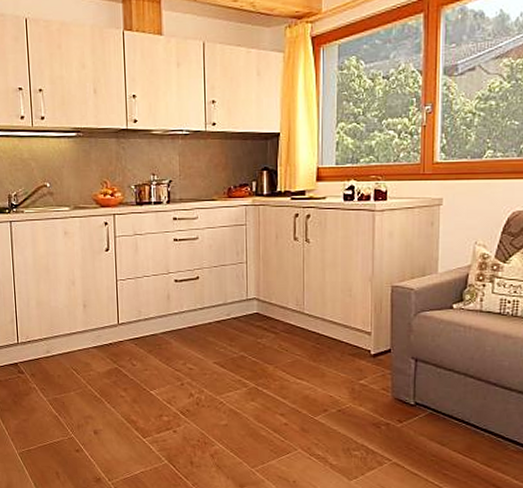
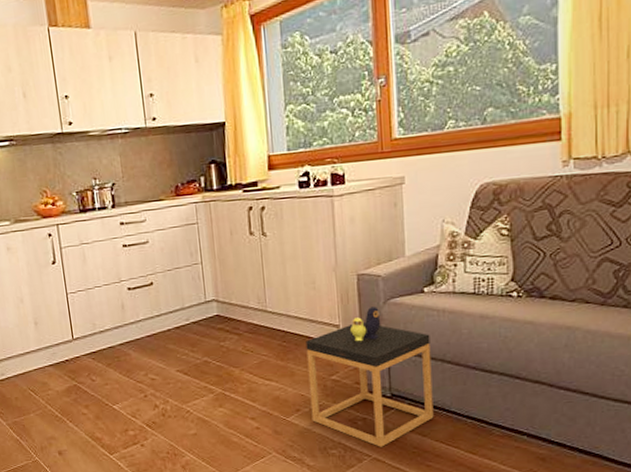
side table: none [338,318,455,453] -> present [305,306,434,447]

